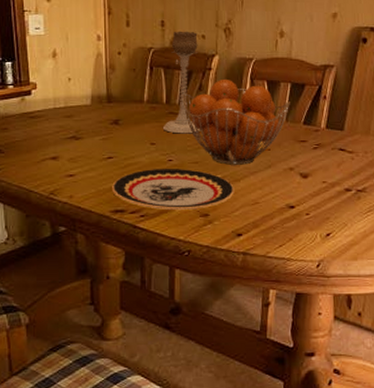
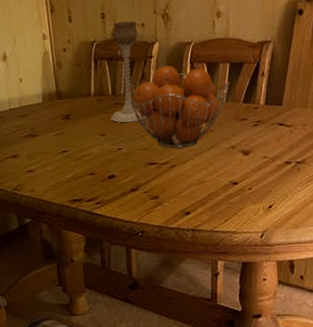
plate: present [112,168,234,211] -> none [68,155,181,196]

